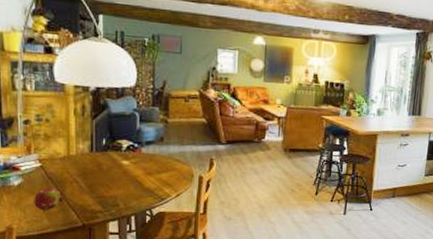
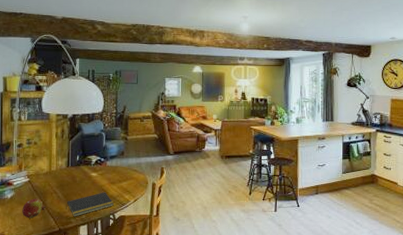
notepad: none [90,184,151,211] -> present [66,192,114,217]

